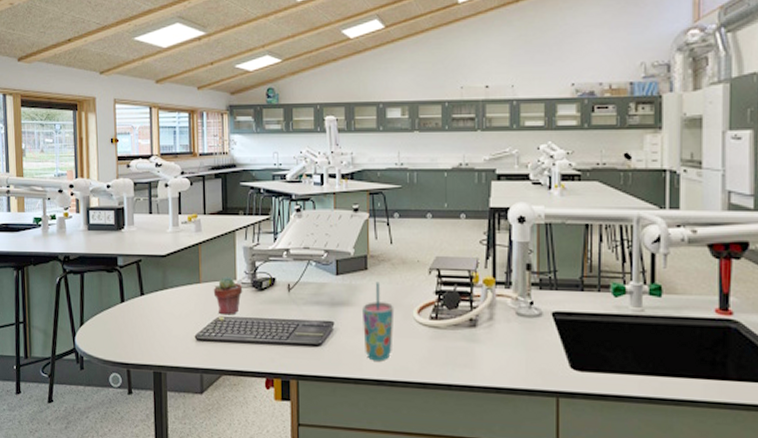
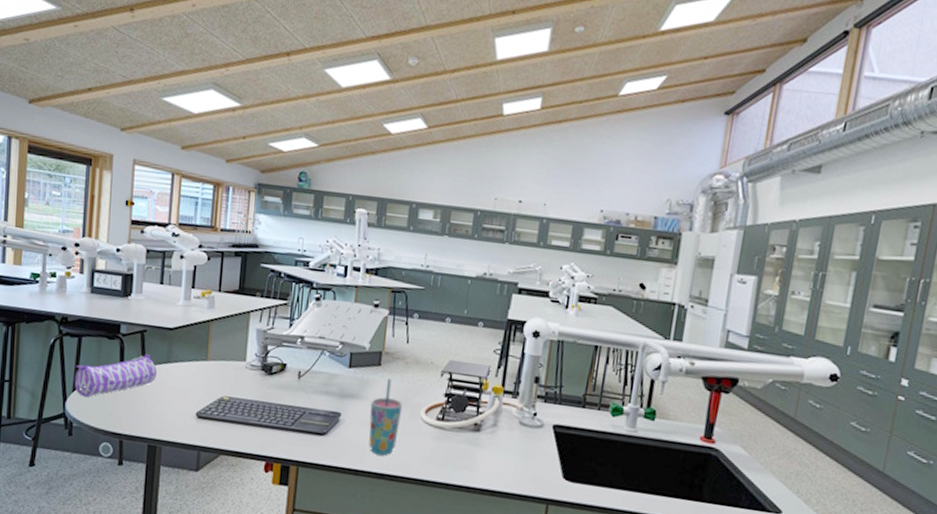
pencil case: none [80,283,155,331] -> present [74,354,158,398]
potted succulent: present [213,276,243,315] -> none [220,356,252,396]

